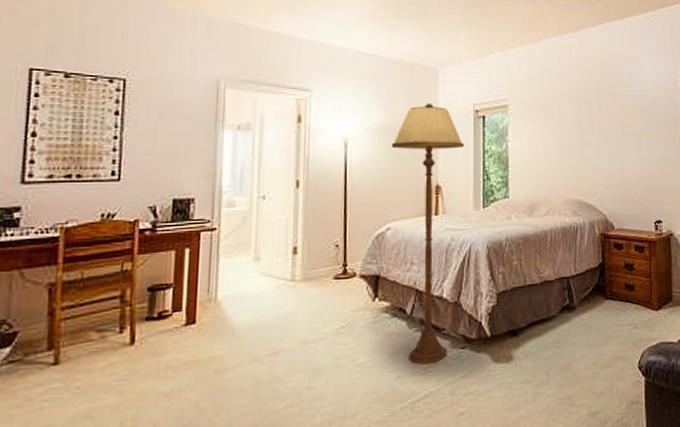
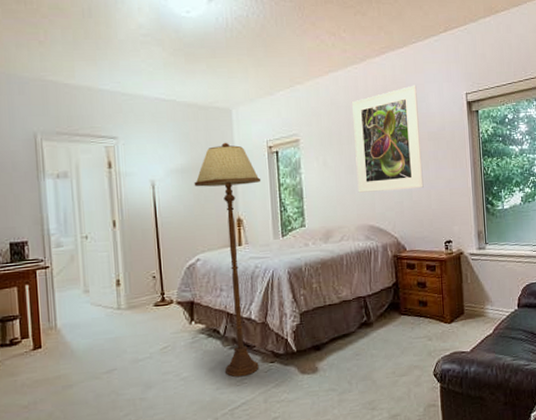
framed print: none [565,58,635,165] -> present [352,85,424,193]

